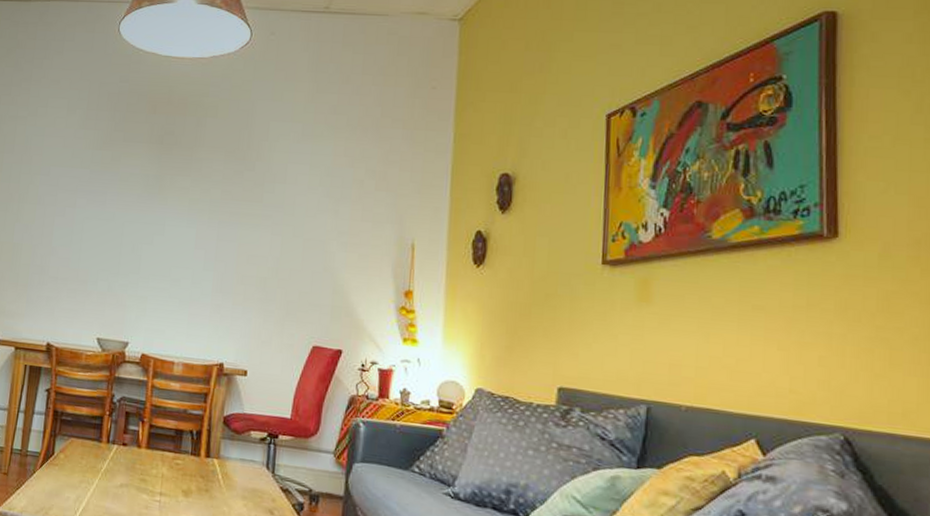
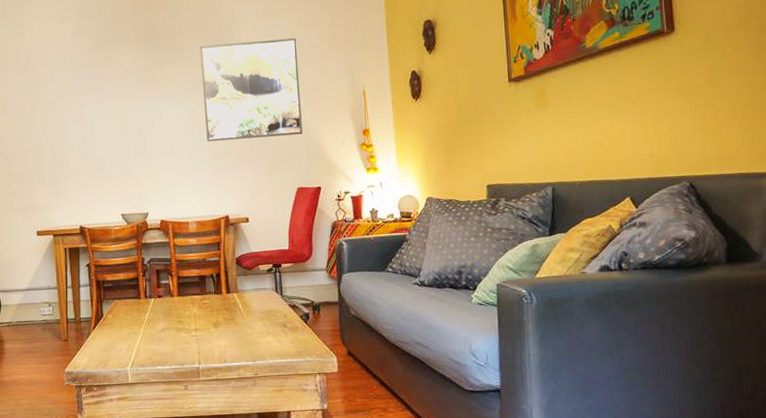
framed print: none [212,162,338,283] -> present [199,38,303,142]

